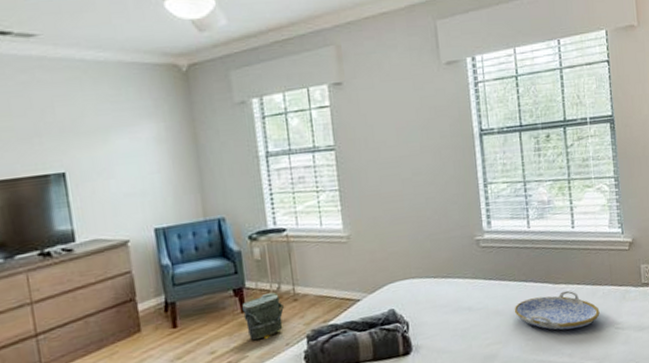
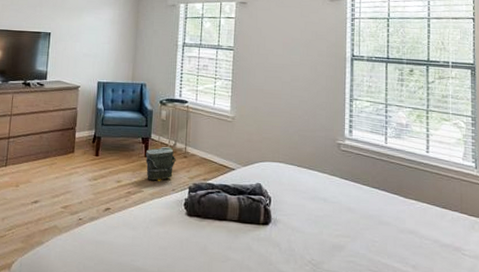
serving tray: present [514,290,600,331] -> none [365,205,447,244]

